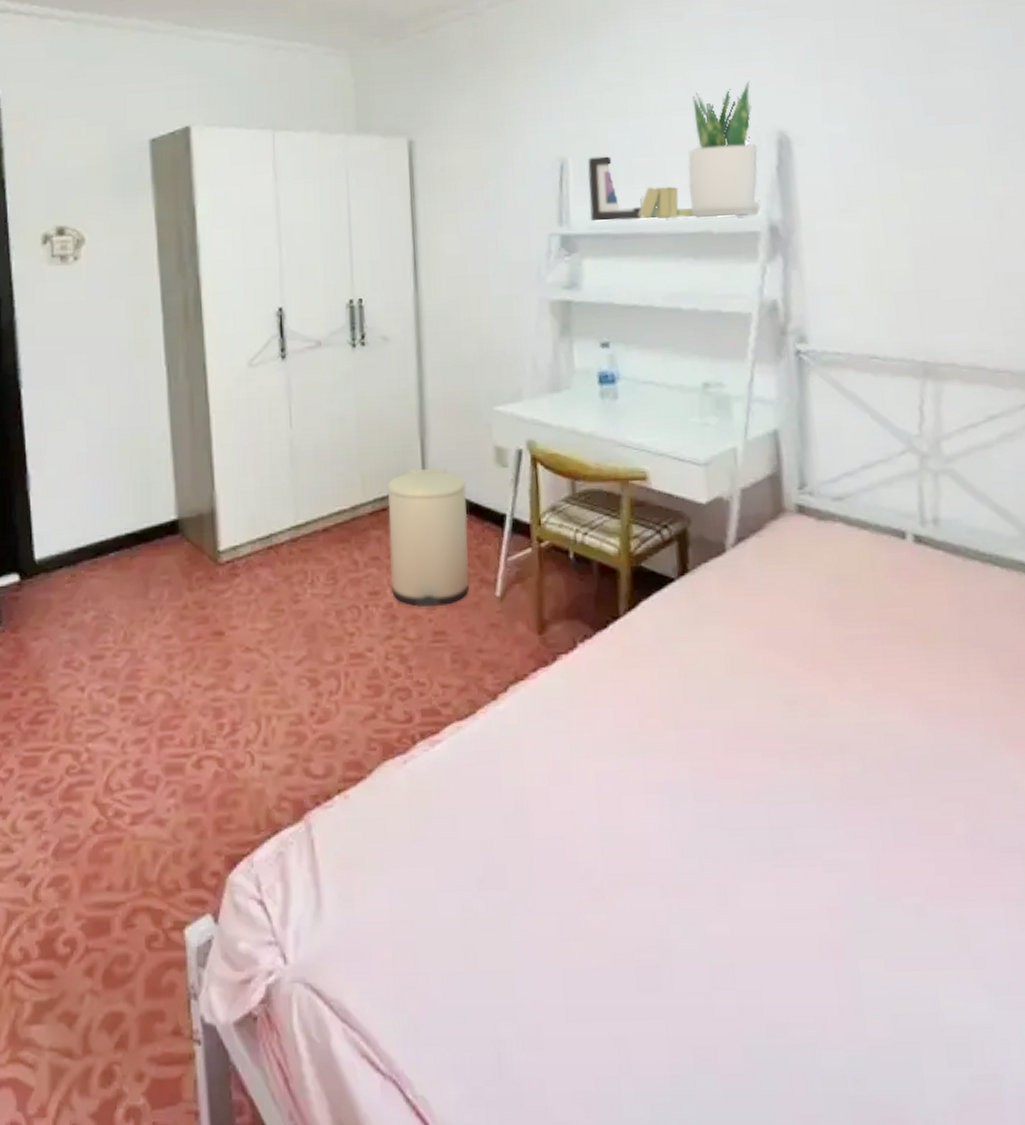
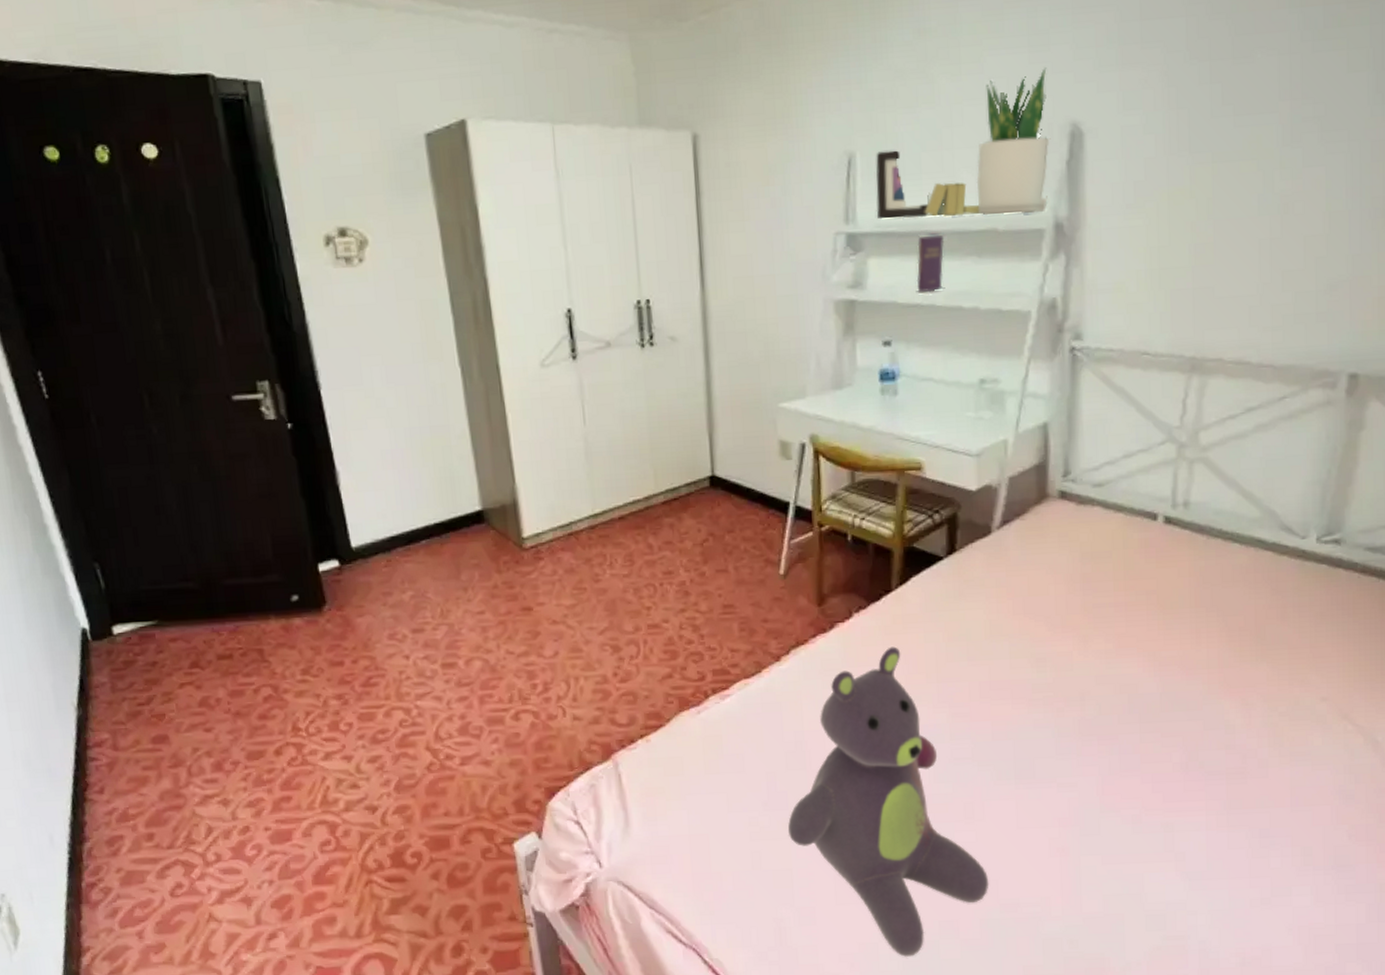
pedal bin: present [388,467,470,608] -> none [679,460,756,585]
stuffed bear: none [507,684,751,1098] -> present [787,646,989,957]
book: none [632,237,660,294] -> present [916,235,944,293]

